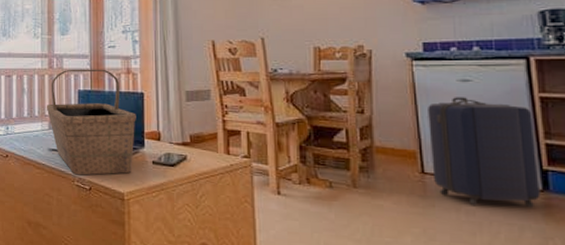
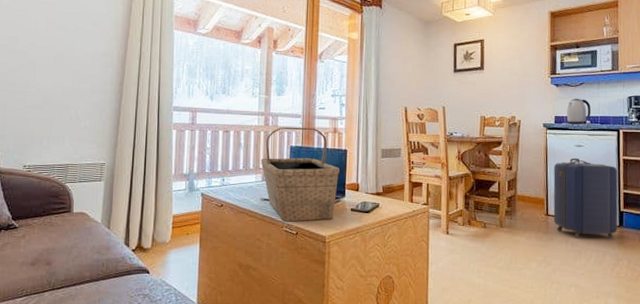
kettle: none [440,18,479,52] -> present [566,99,591,125]

